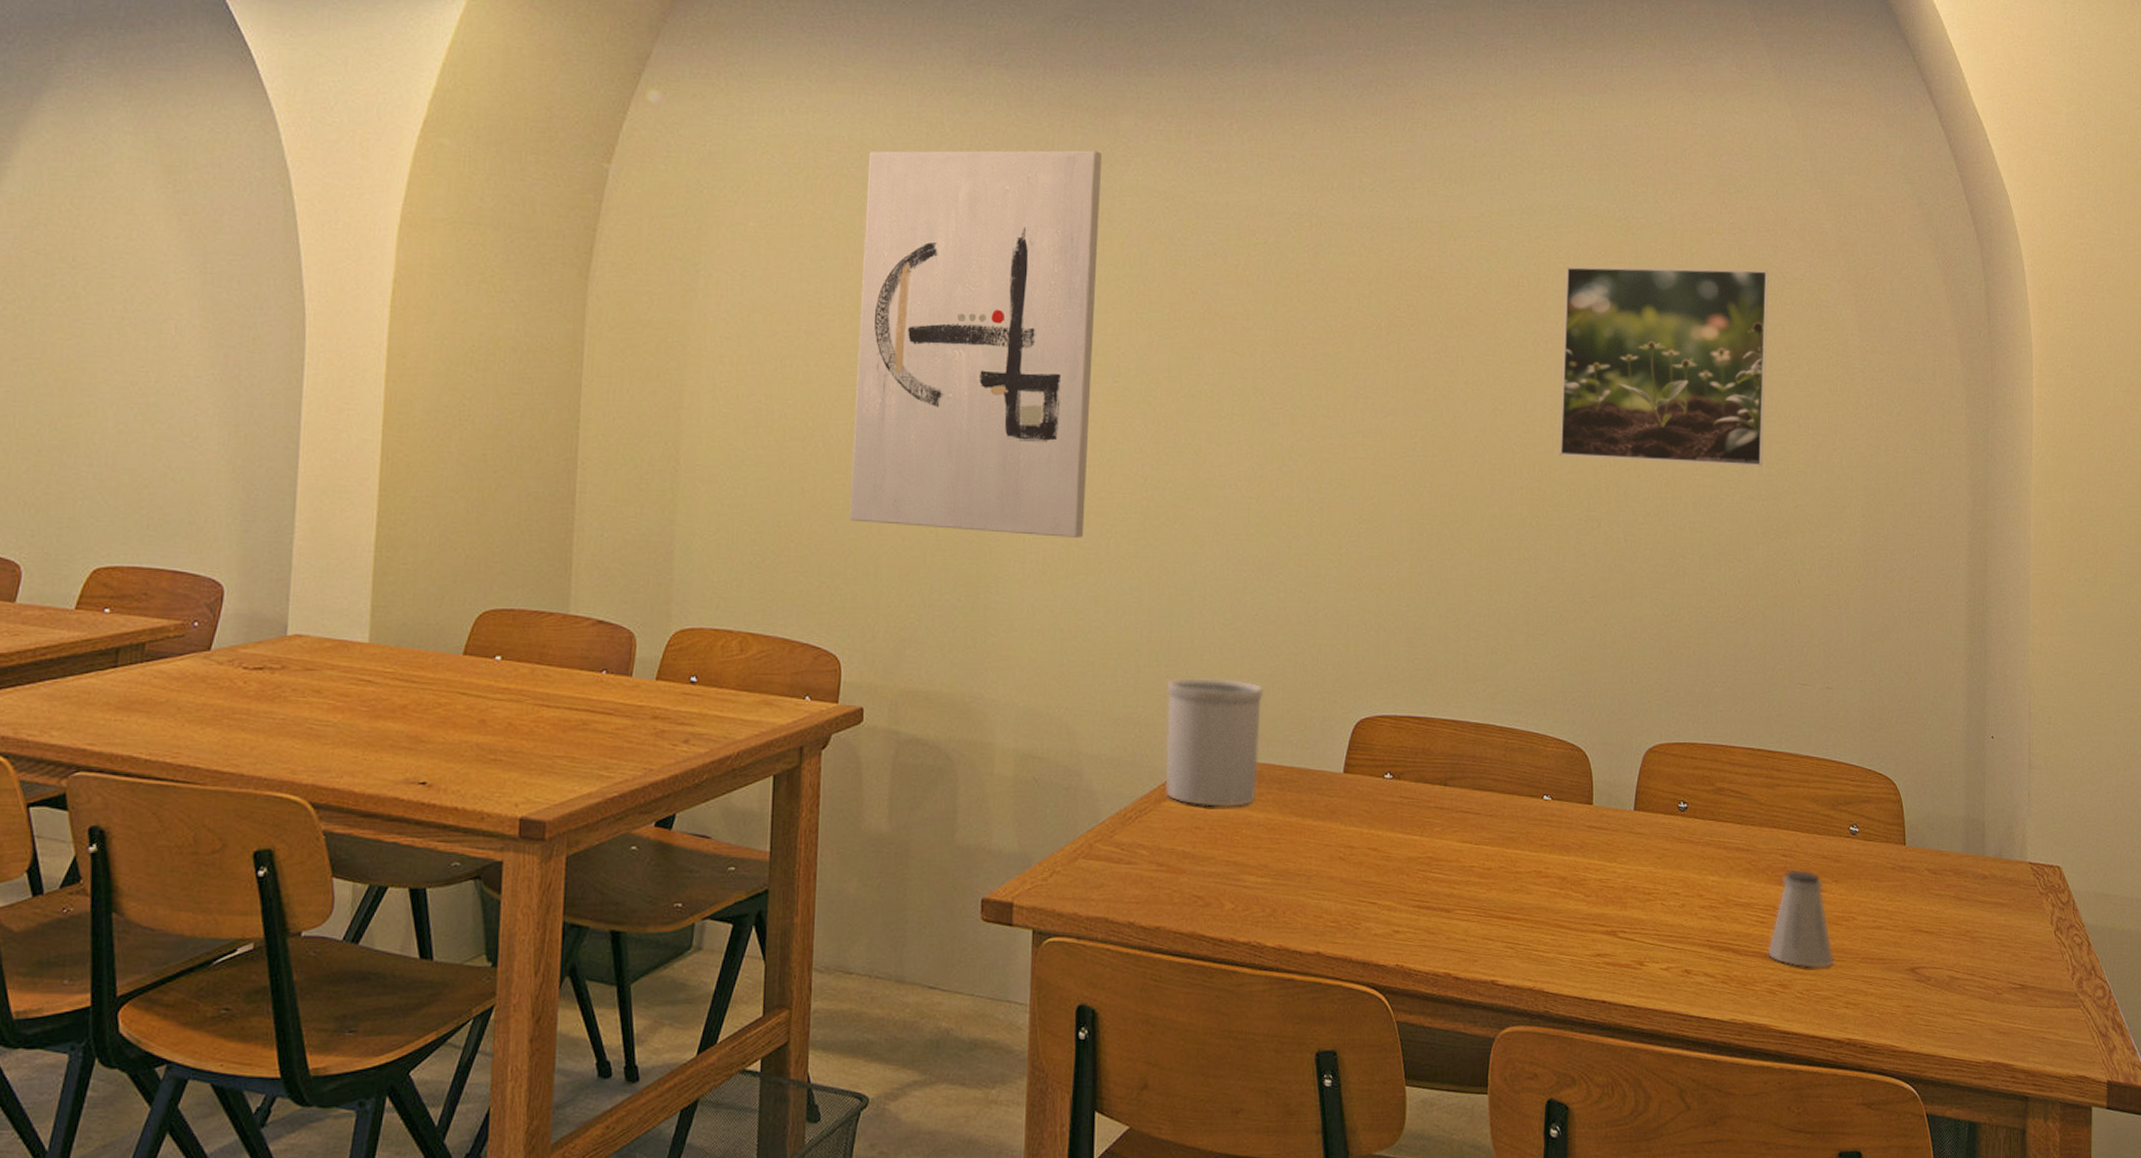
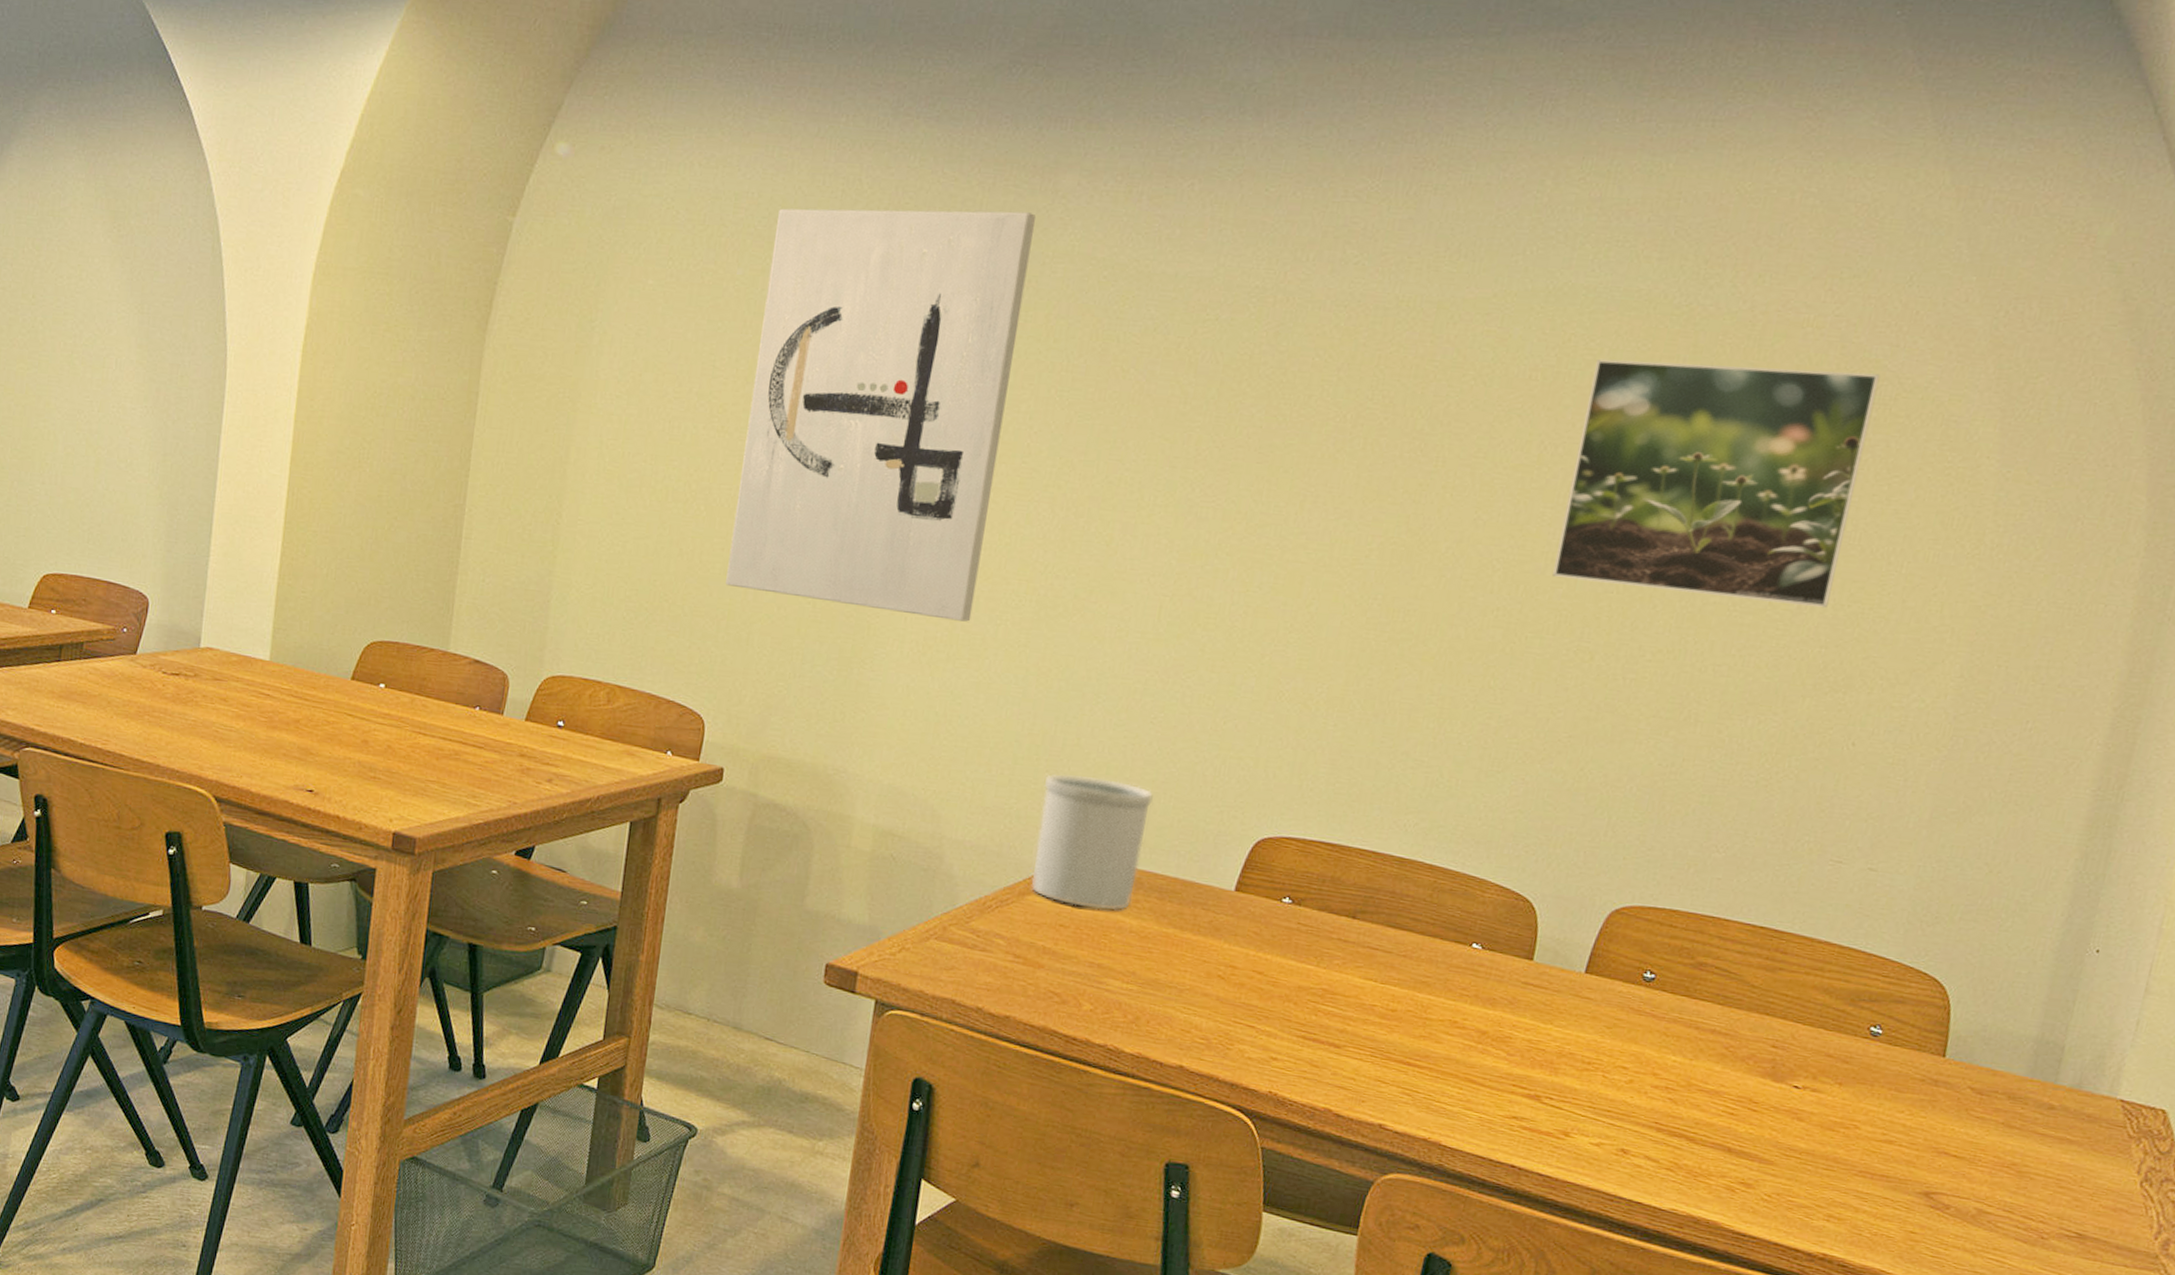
saltshaker: present [1768,869,1834,968] -> none [1733,1063,1823,1174]

